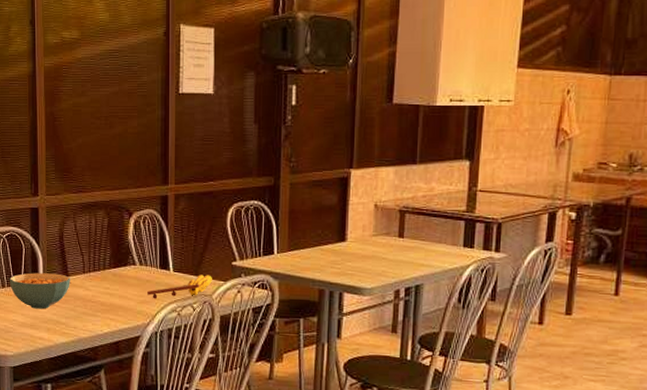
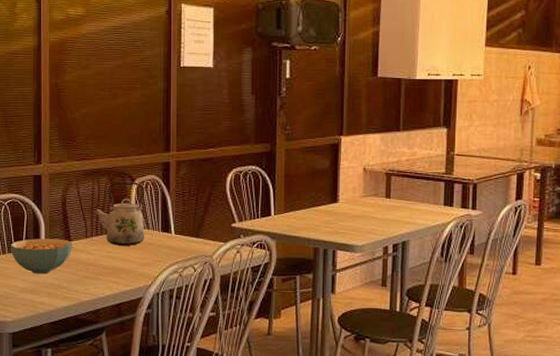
kettle: none [89,216,143,283] -> present [92,182,145,246]
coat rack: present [147,274,212,299] -> none [149,236,213,261]

